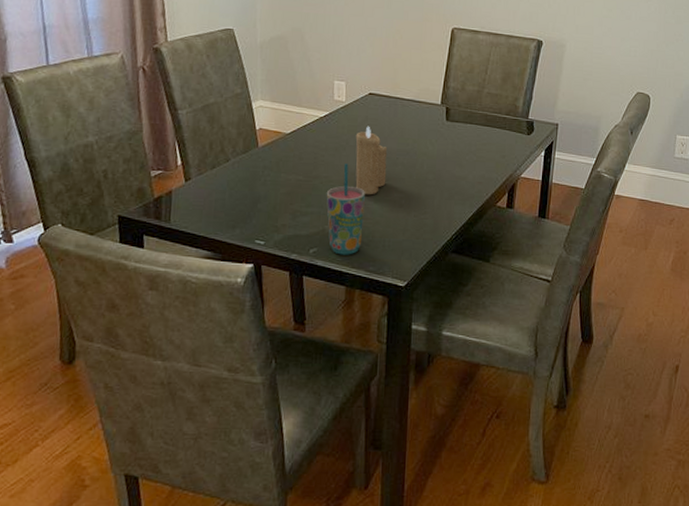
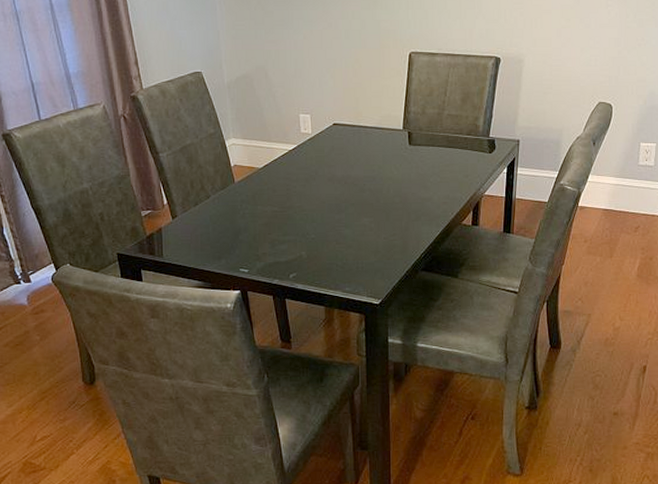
cup: present [326,164,365,255] -> none [300,193,337,278]
candle: present [355,126,388,195] -> none [324,155,356,221]

